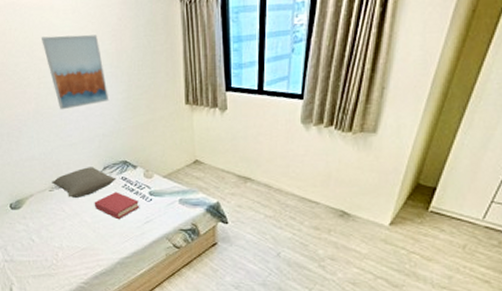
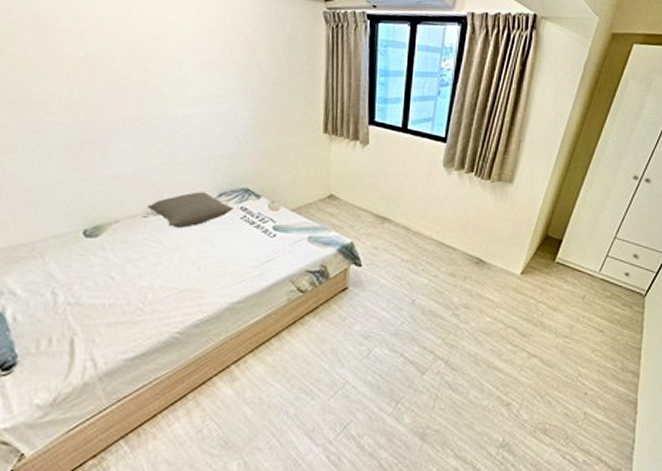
wall art: present [42,35,110,110] -> none [152,33,234,122]
hardback book: present [94,192,140,220] -> none [202,223,261,257]

